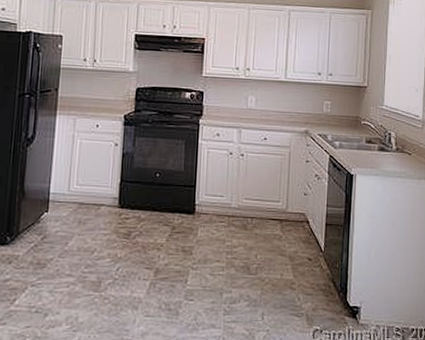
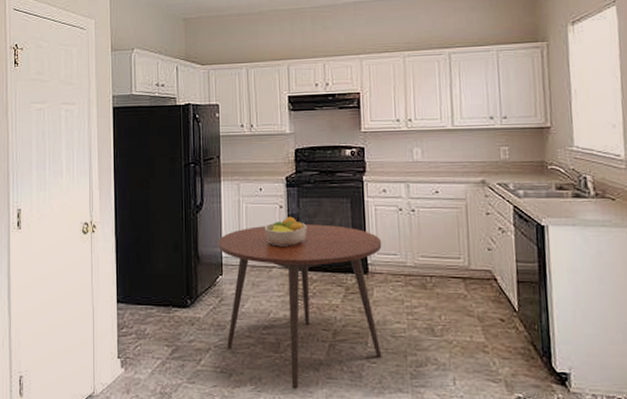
dining table: none [46,163,211,327] -> present [218,224,382,389]
fruit bowl: none [97,154,141,185] -> present [264,216,307,247]

